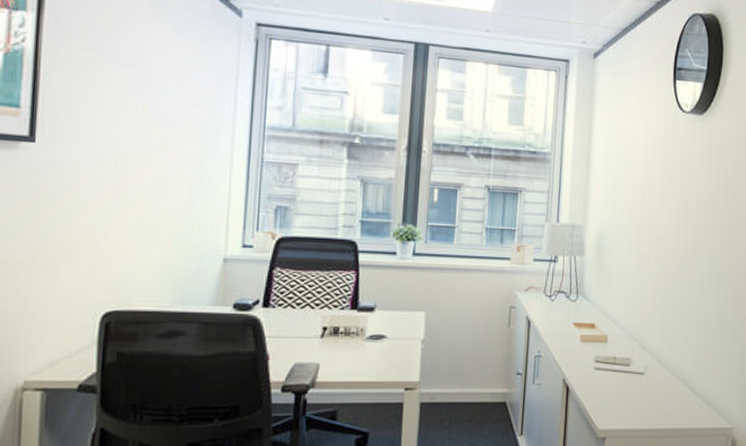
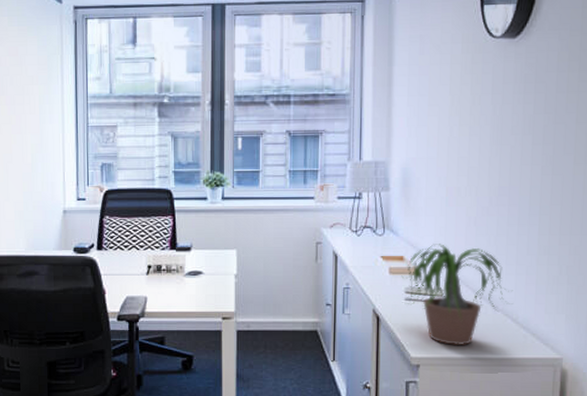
potted plant: none [592,311,693,416] -> present [401,244,513,345]

